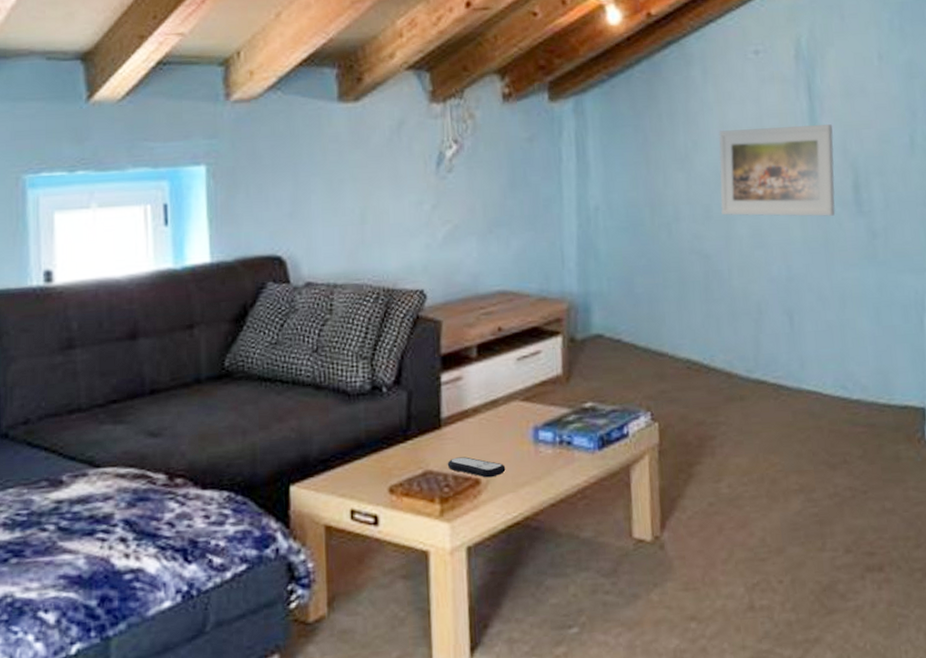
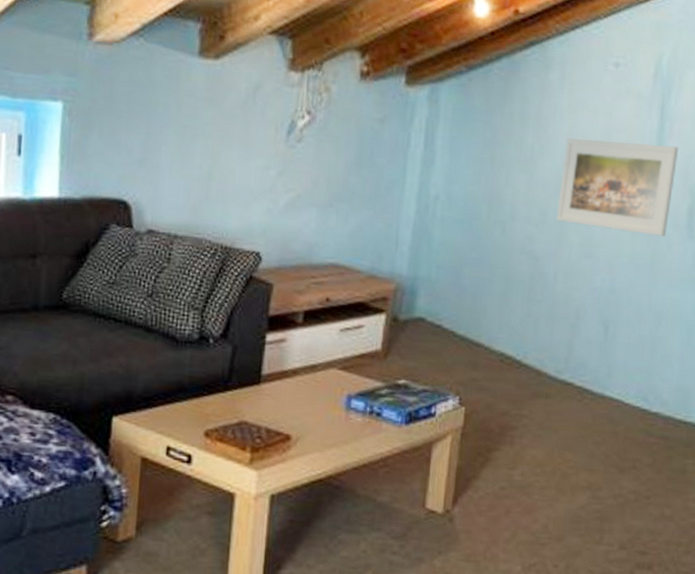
remote control: present [447,456,506,478] -> none [262,413,316,436]

